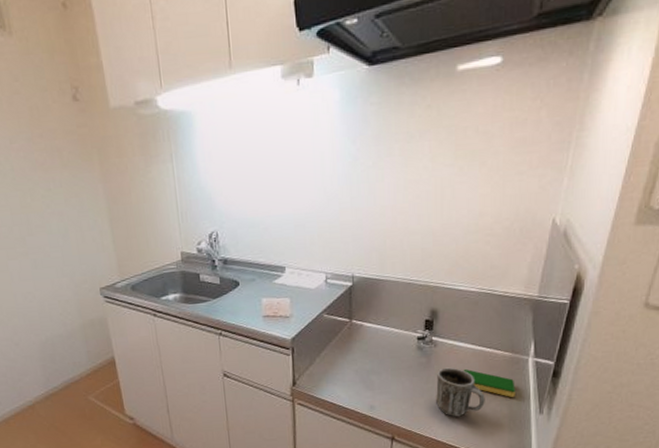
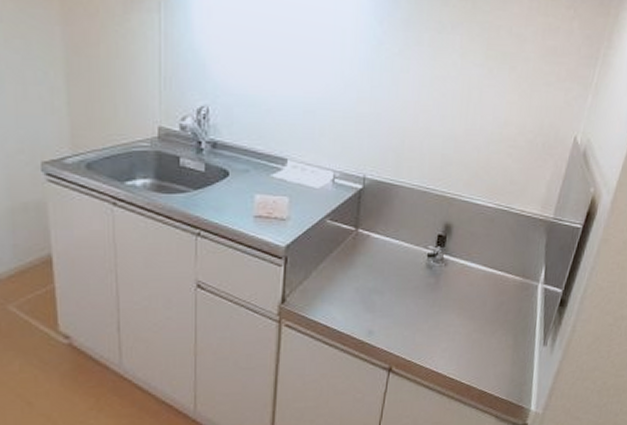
mug: present [436,367,485,417] -> none [440,290,492,347]
dish sponge: present [463,368,515,398] -> none [472,292,523,327]

